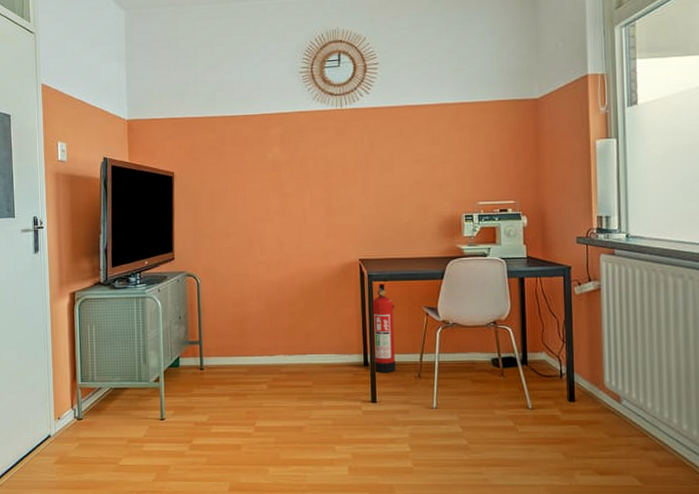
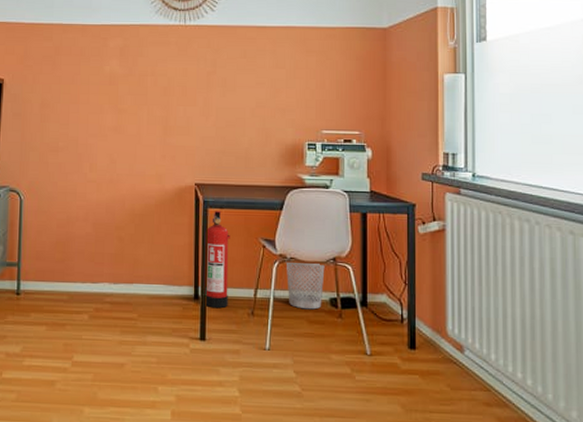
wastebasket: none [448,326,486,370] -> present [285,260,325,310]

